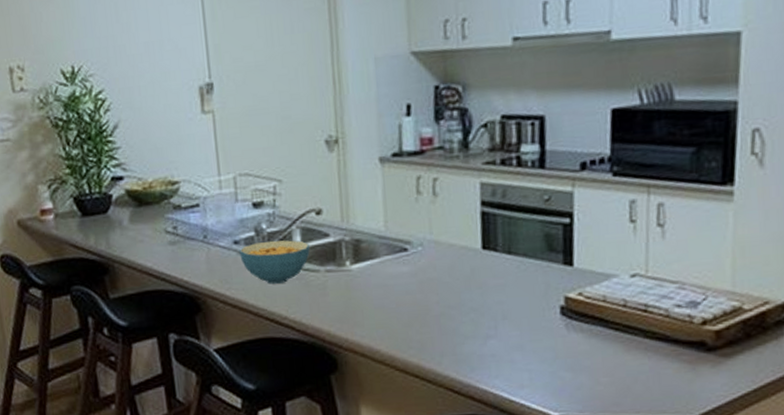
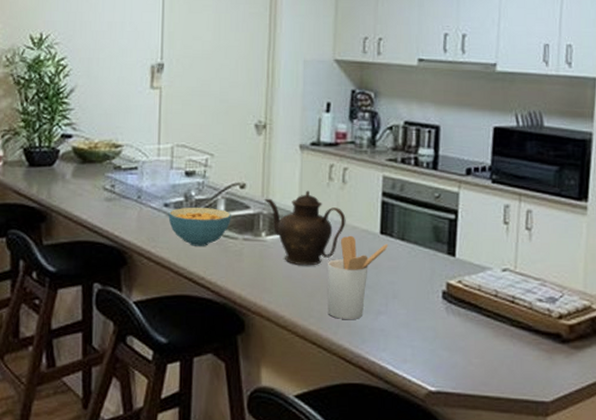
teapot: none [343,209,441,294] -> present [263,190,346,266]
utensil holder: none [424,254,493,348] -> present [327,235,389,319]

